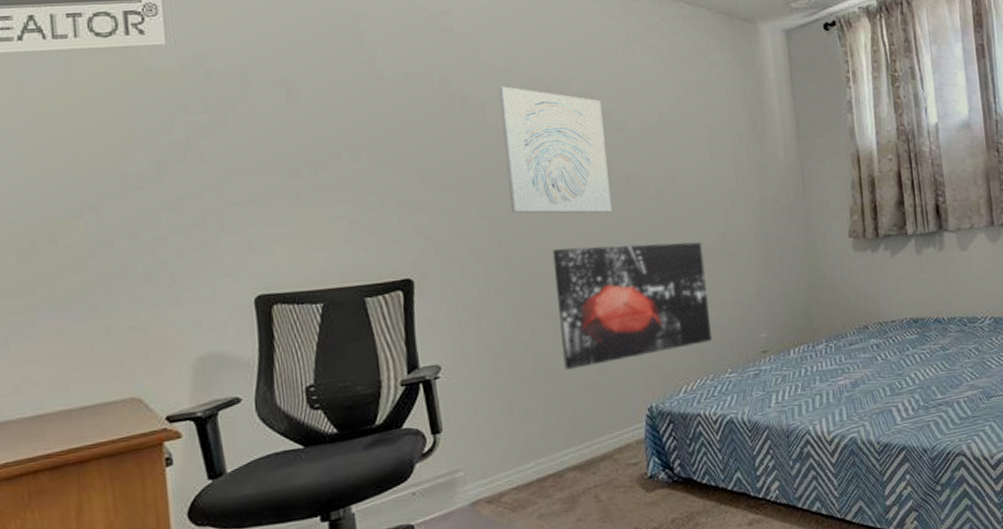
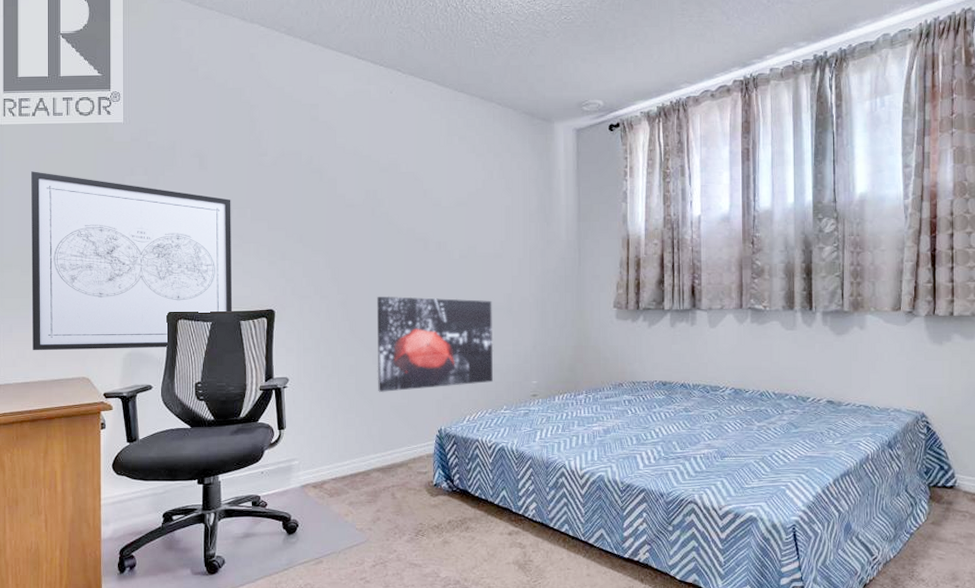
wall art: none [22,117,353,370] -> present [31,171,233,351]
wall art: present [498,86,612,213] -> none [347,165,424,271]

